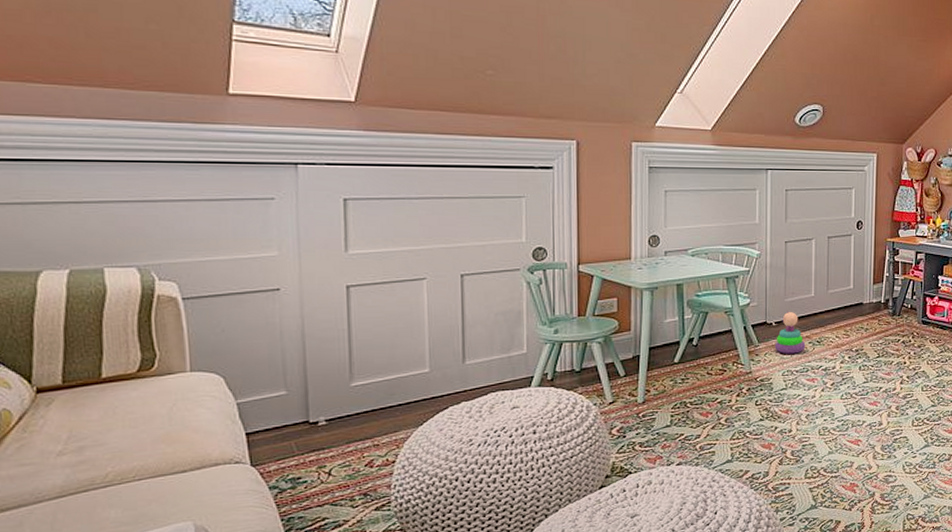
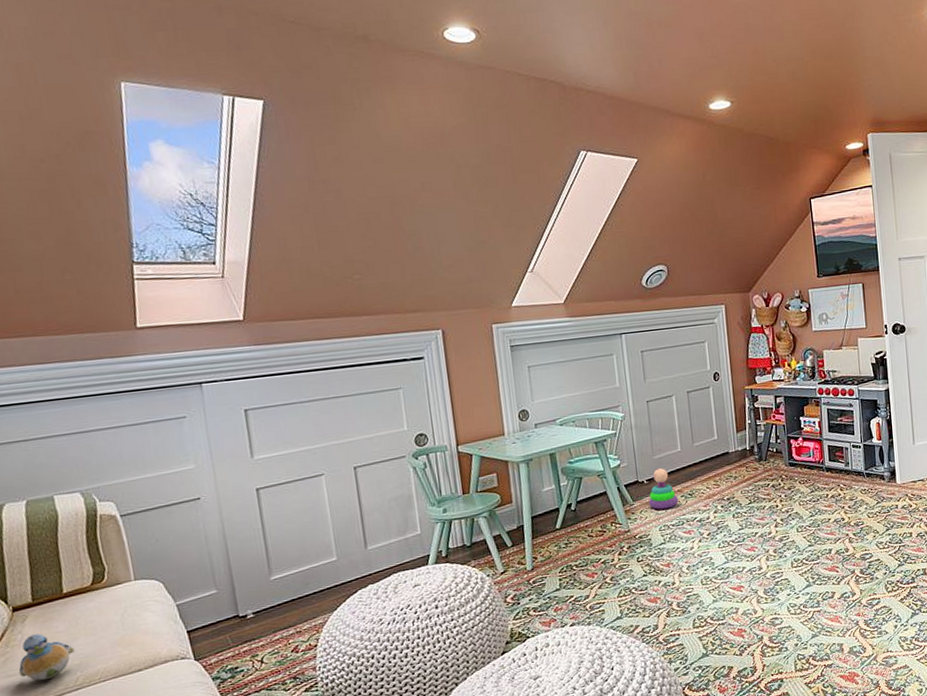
plush toy: none [35,420,109,474] -> present [18,633,76,681]

